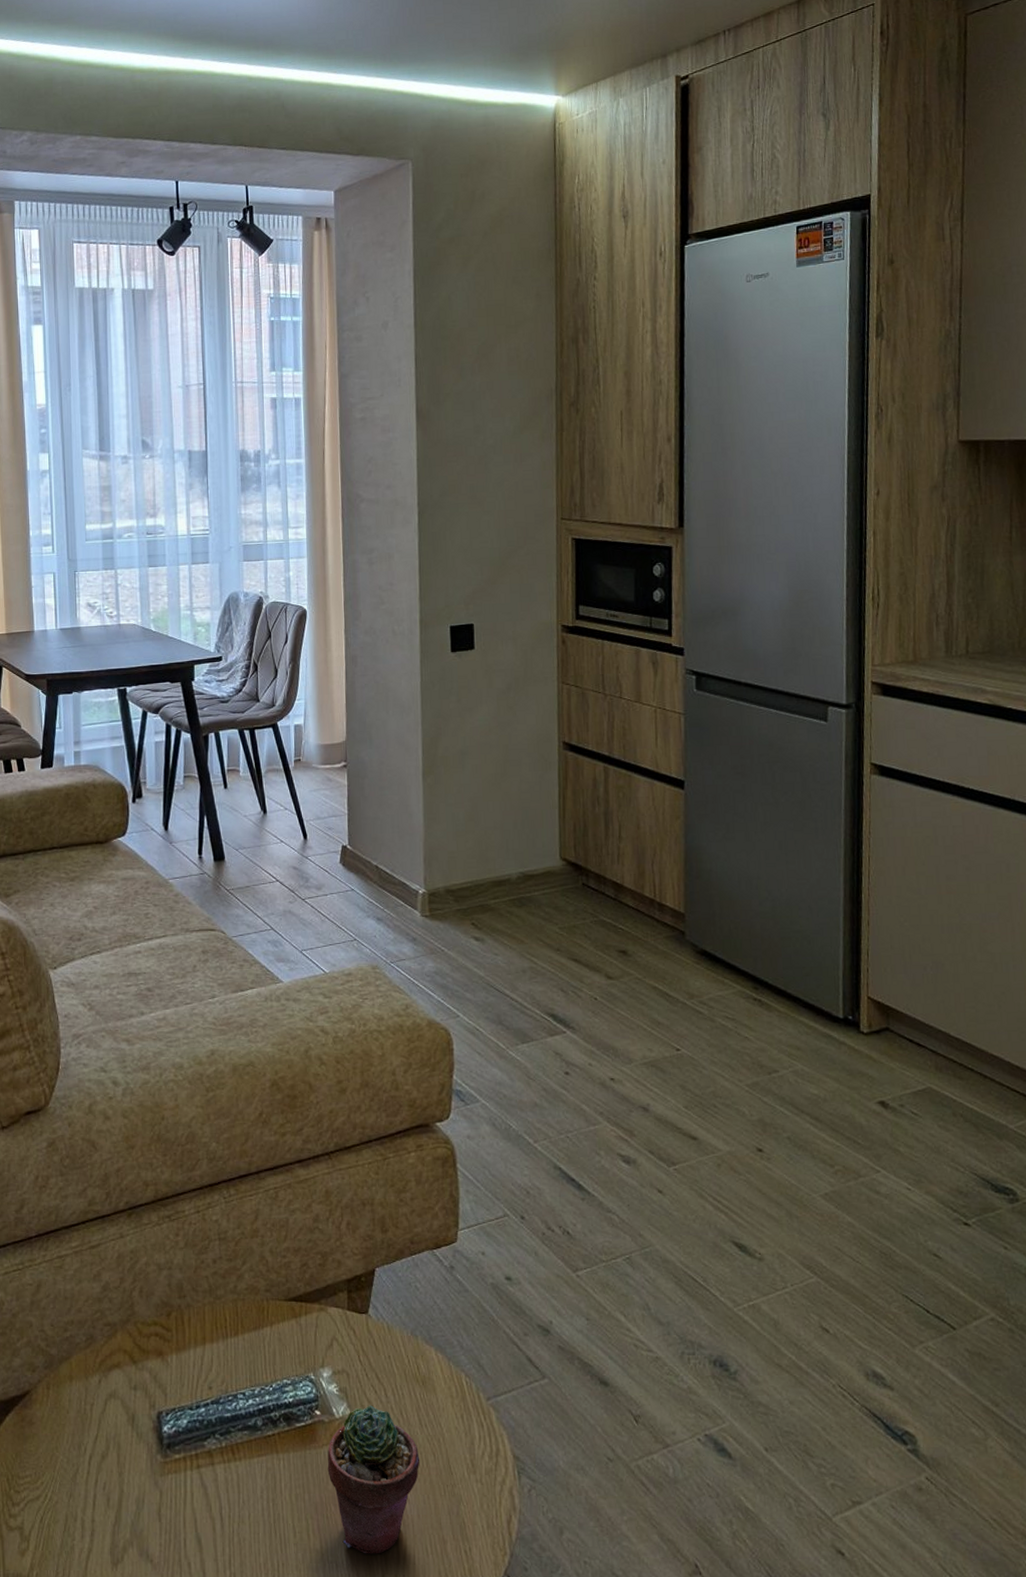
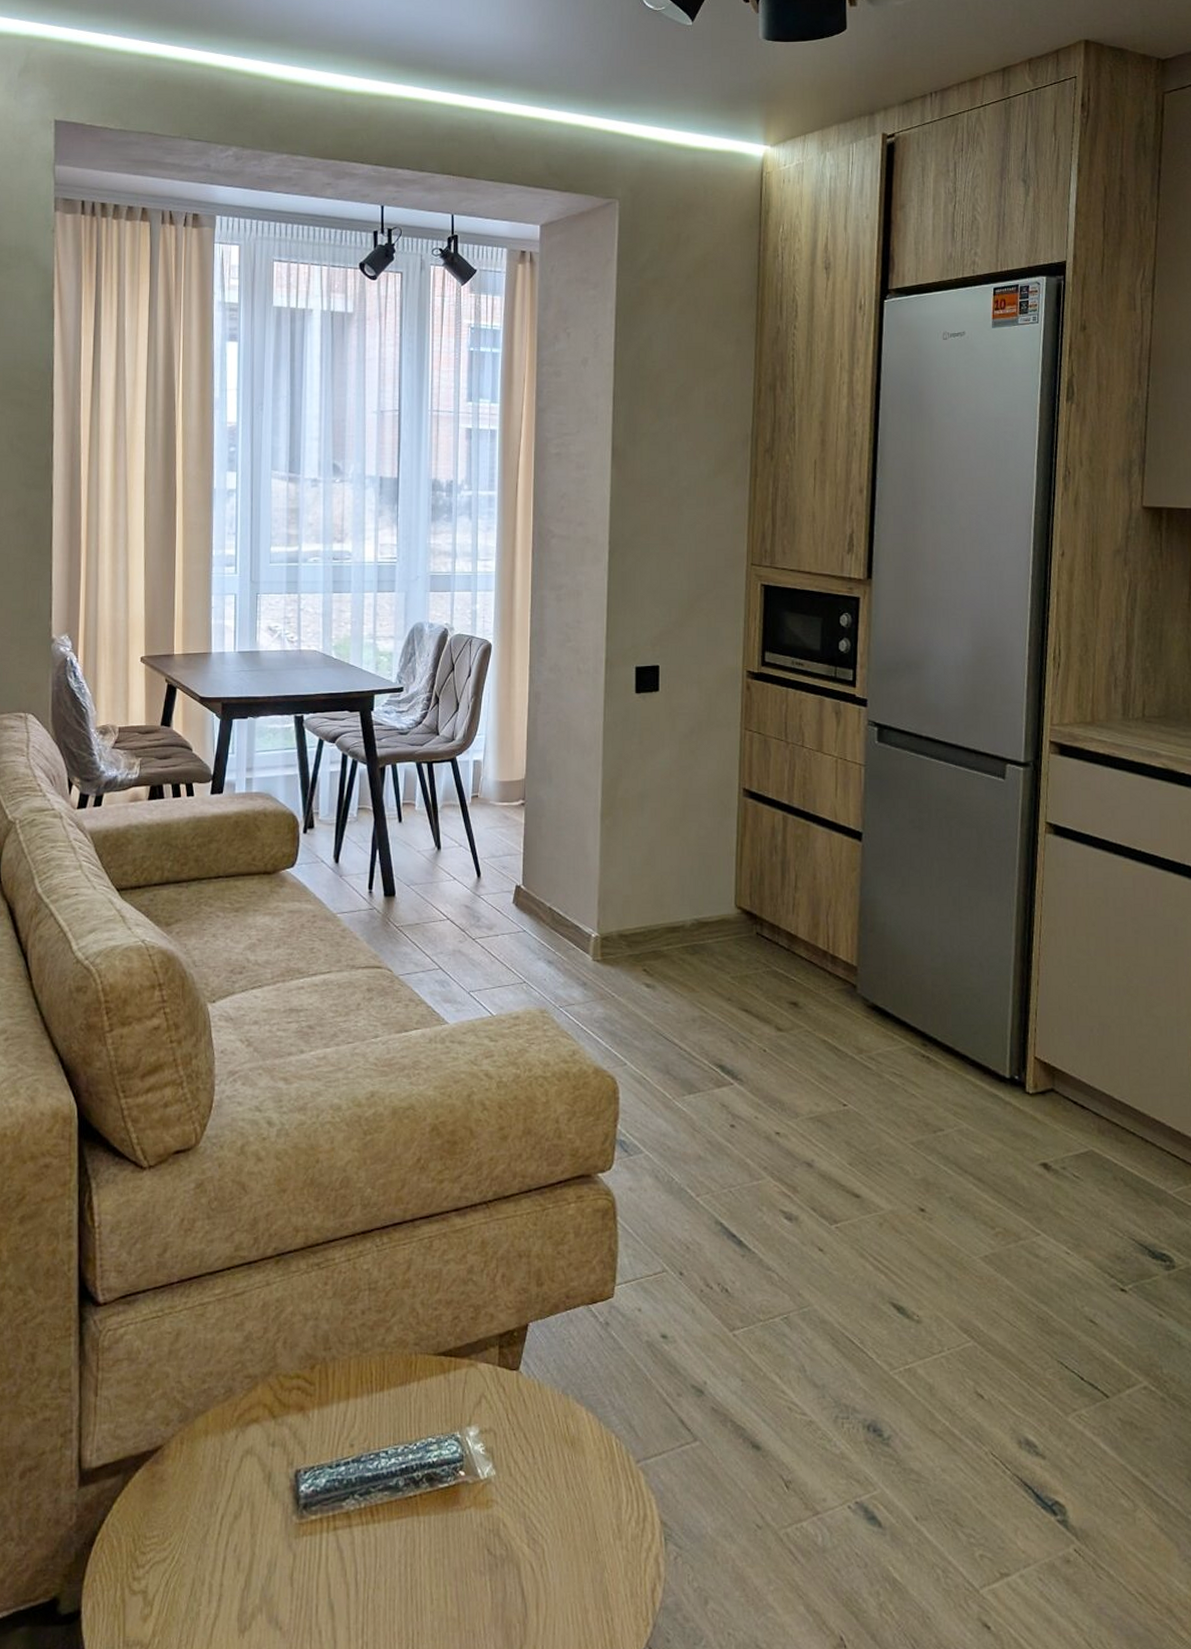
potted succulent: present [327,1405,420,1554] -> none [469,1466,565,1624]

